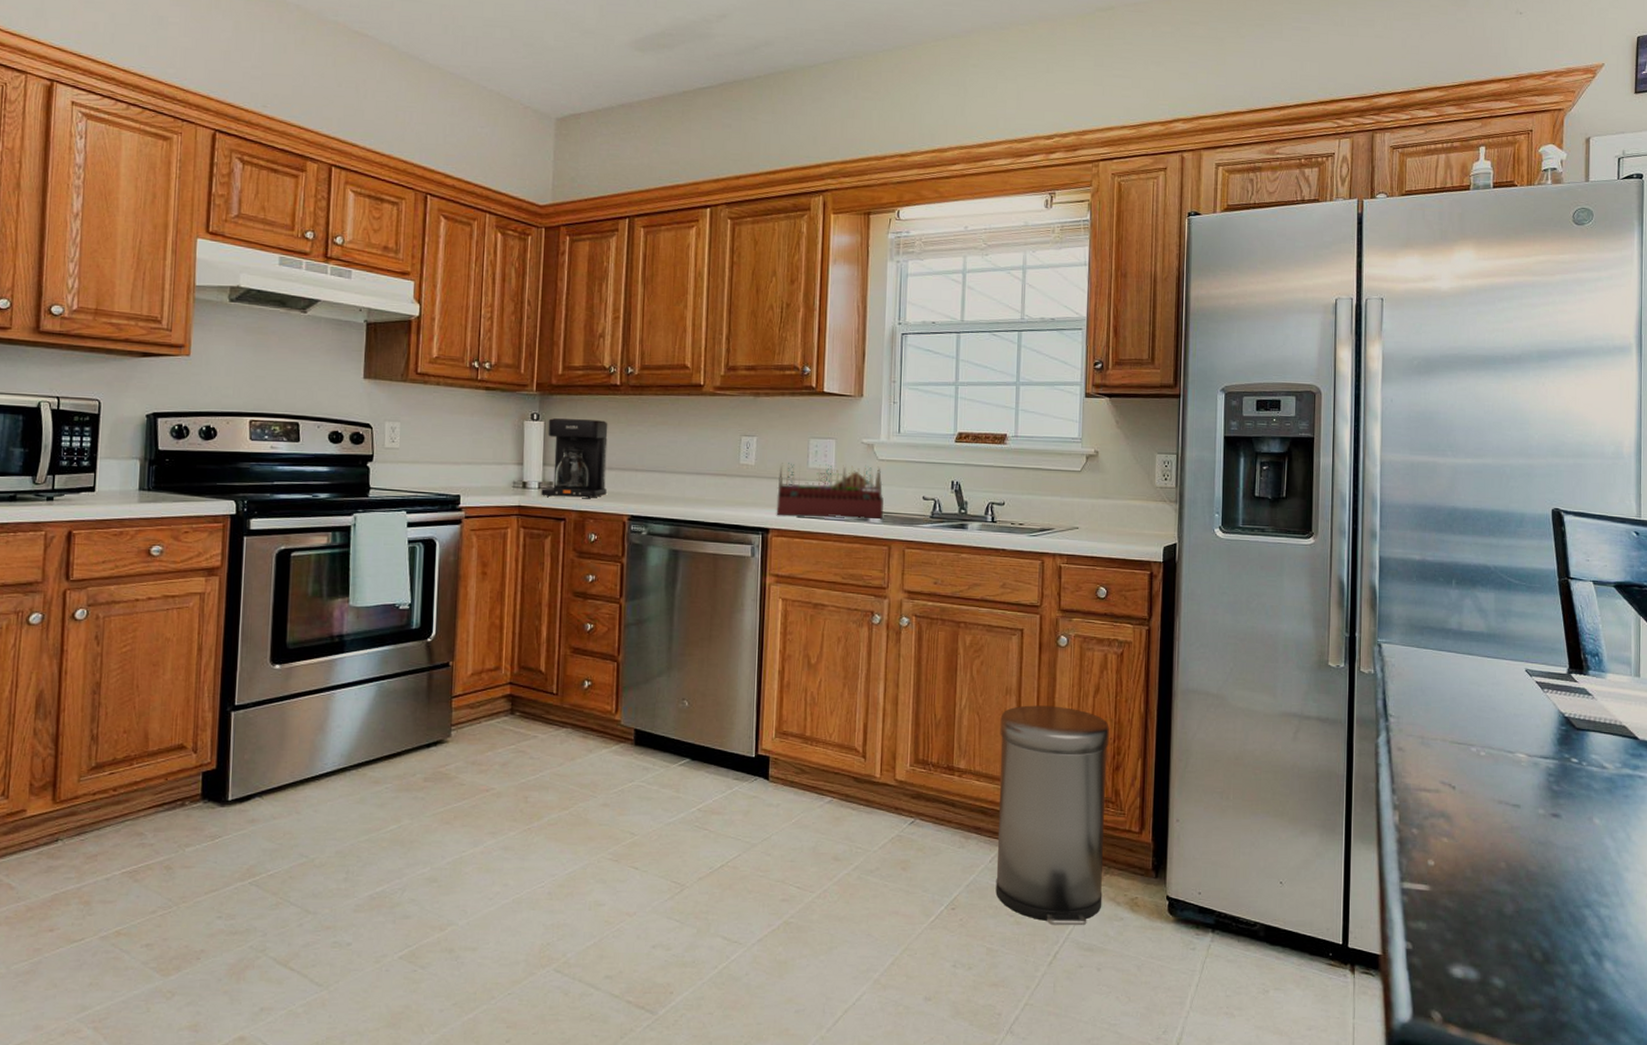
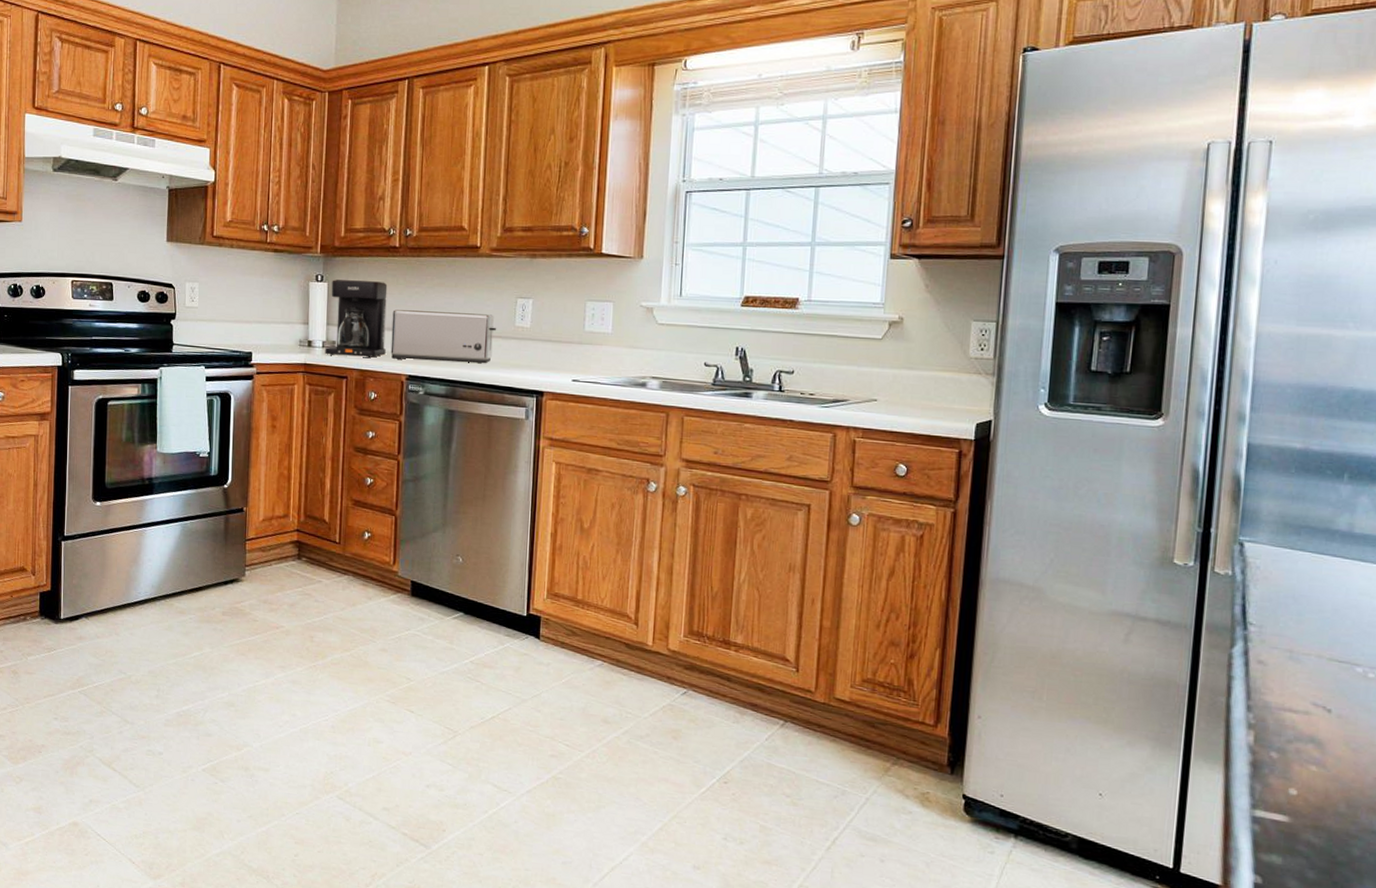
toaster: none [611,449,722,502] -> present [390,310,497,364]
dish rack: present [776,463,884,519] -> none [551,325,662,385]
pedal bin: present [995,705,1109,926] -> none [771,584,904,815]

